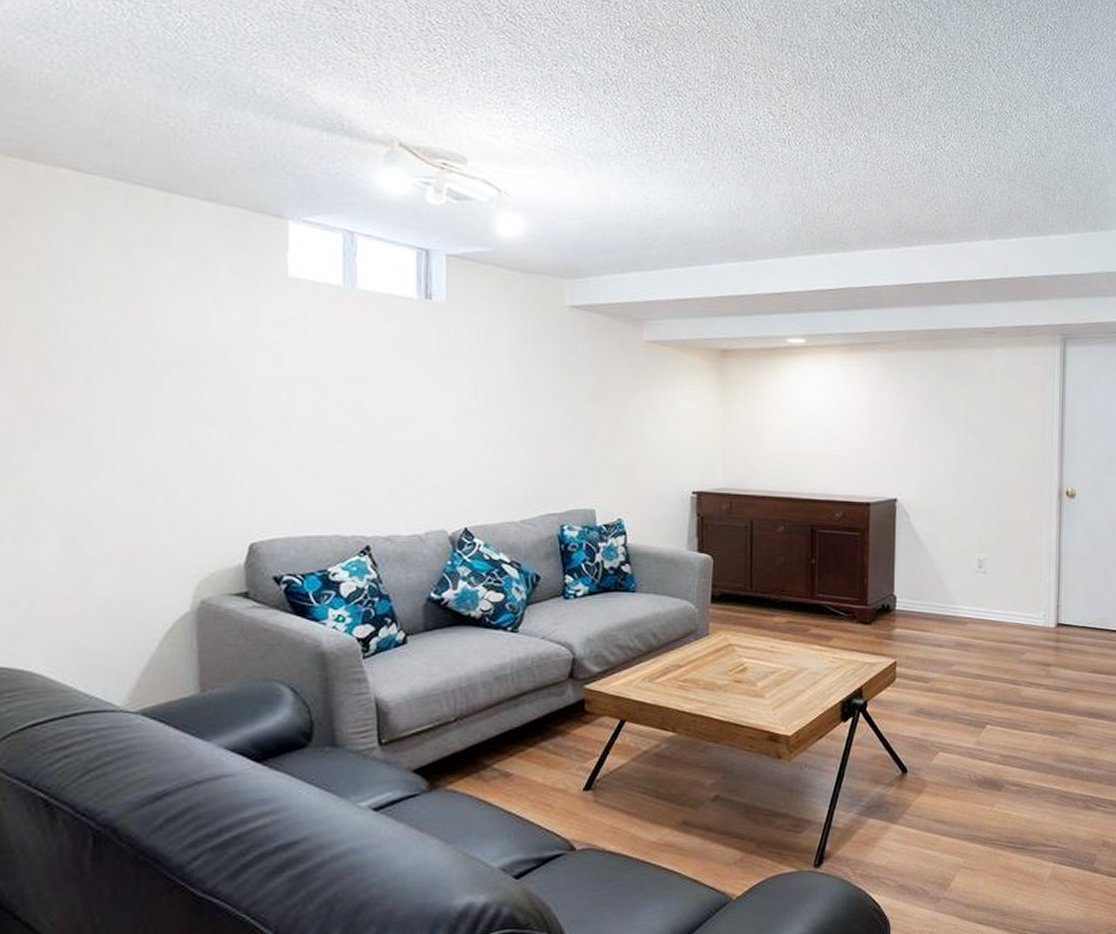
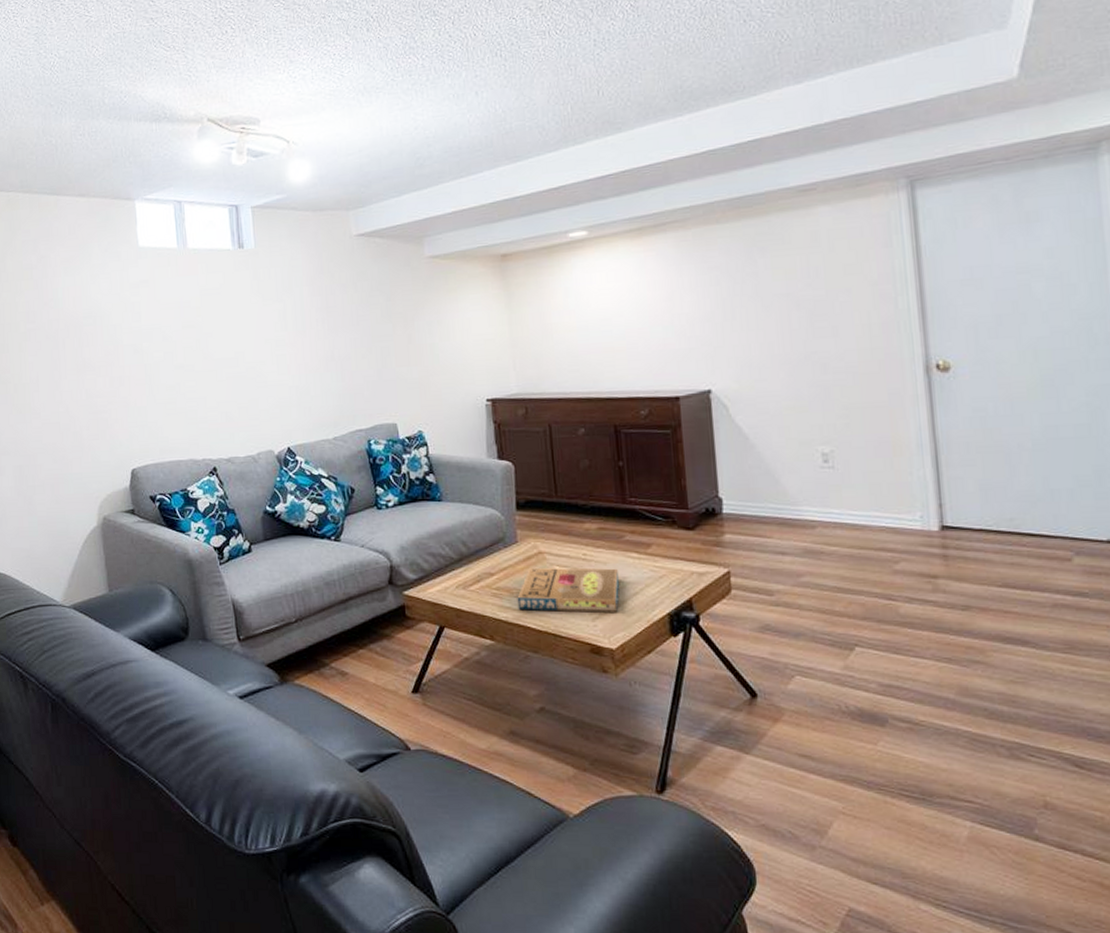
pizza box: none [703,659,801,702] -> present [517,567,619,613]

